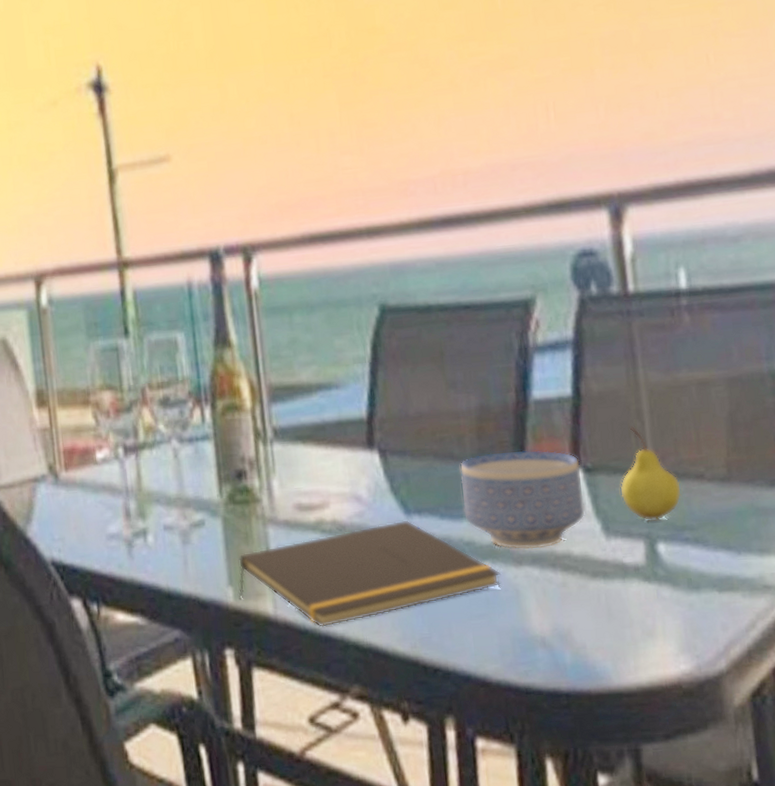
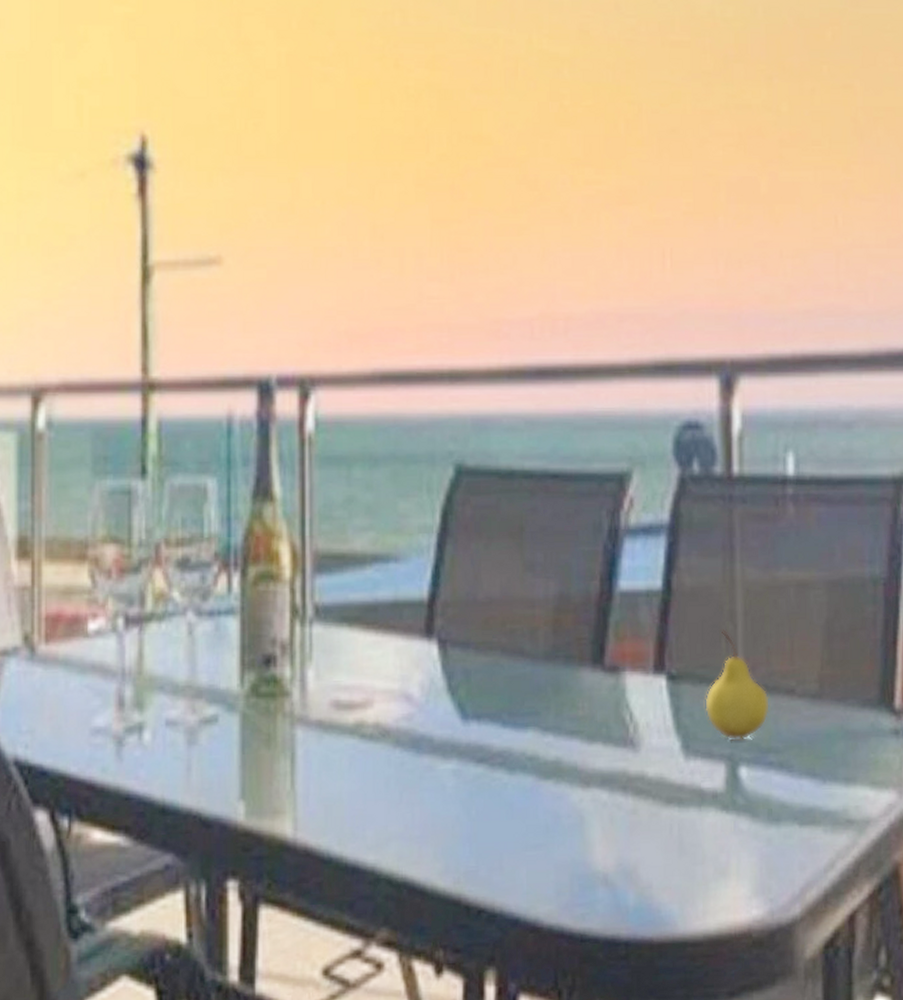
notepad: present [238,520,501,627] -> none [251,726,565,855]
bowl: present [459,449,586,550] -> none [528,649,666,769]

